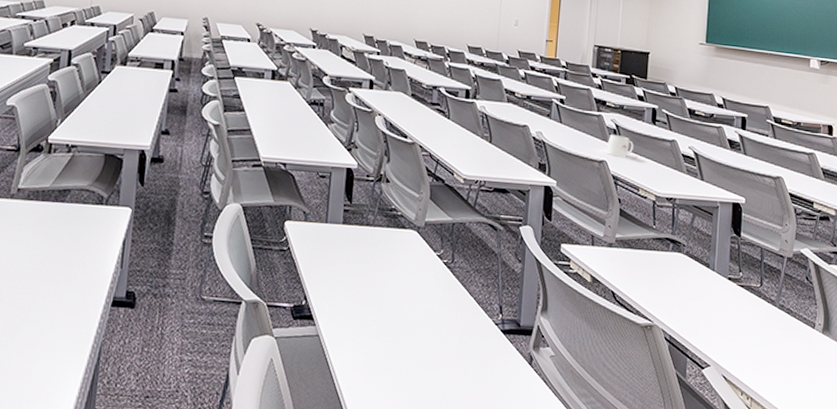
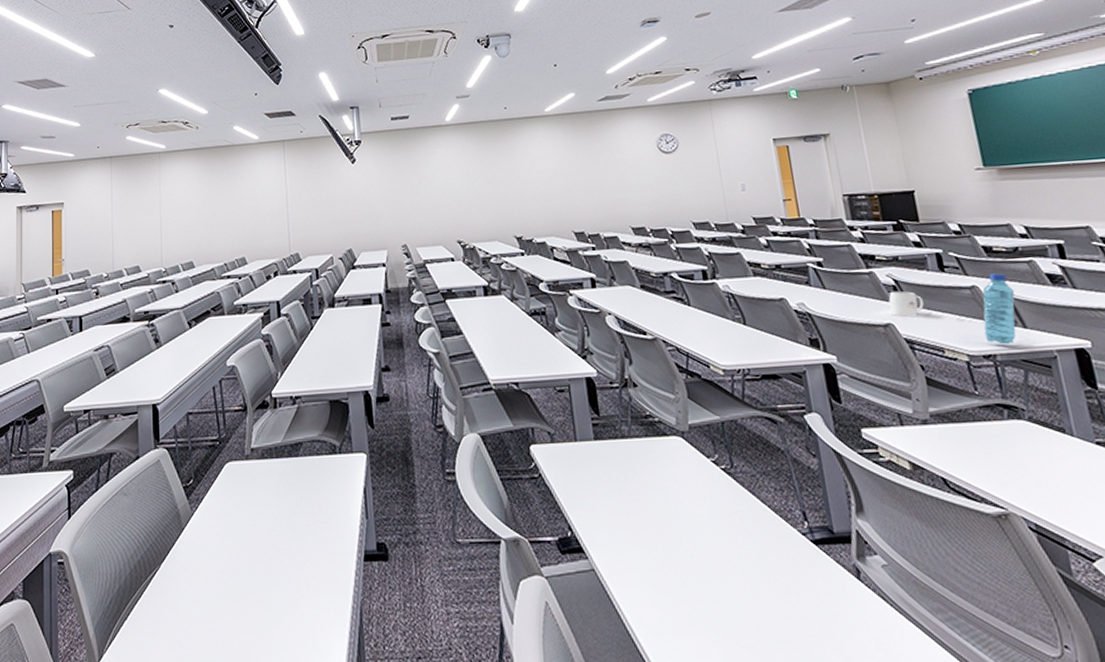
water bottle: none [672,132,702,192] -> present [982,273,1016,345]

